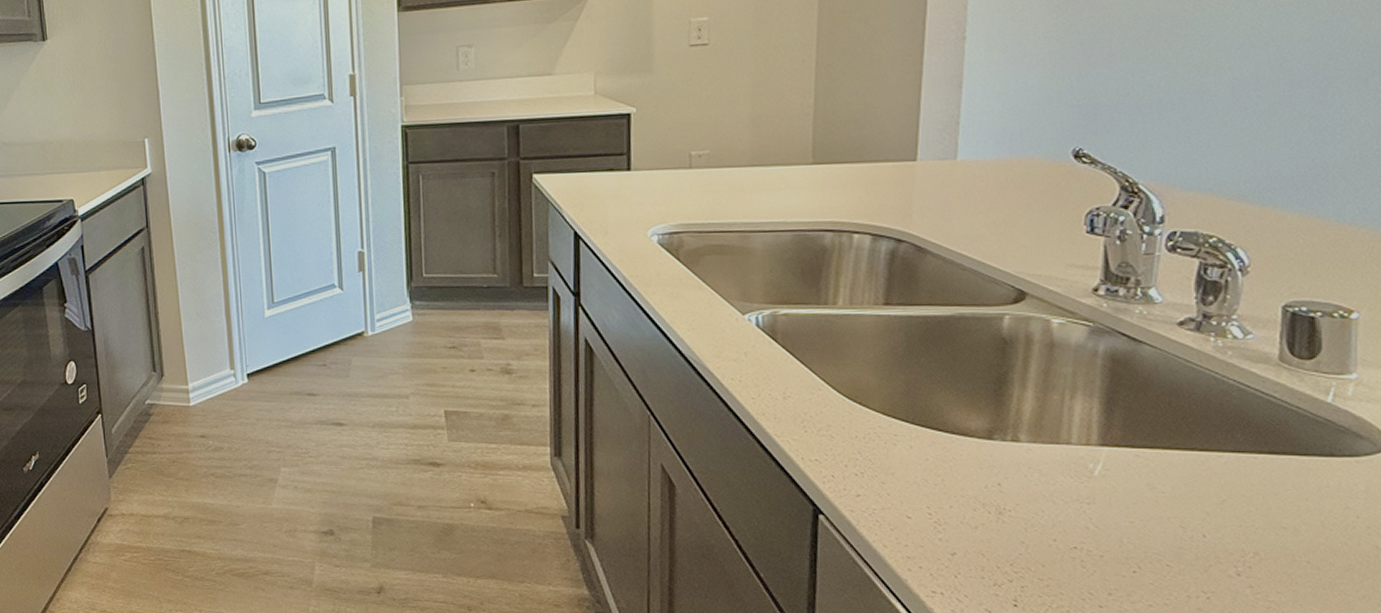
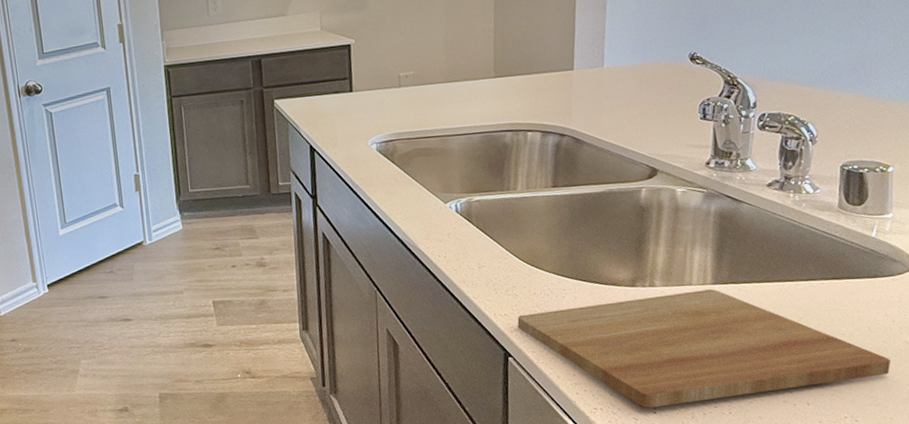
cutting board: none [832,452,1353,599] -> present [517,289,890,408]

